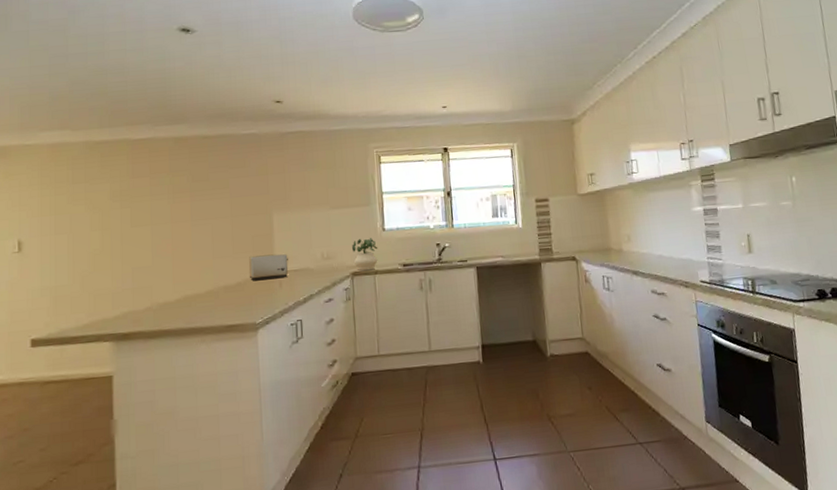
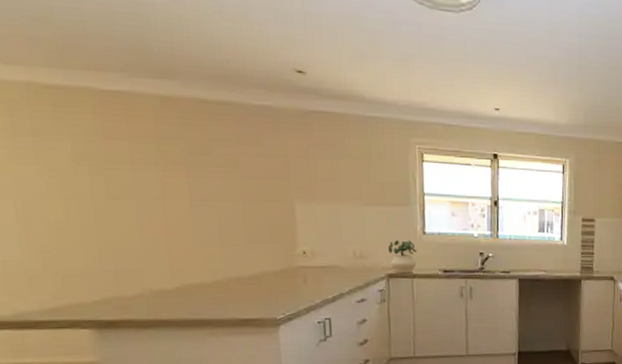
toaster: present [248,253,289,281] -> none [266,247,315,275]

